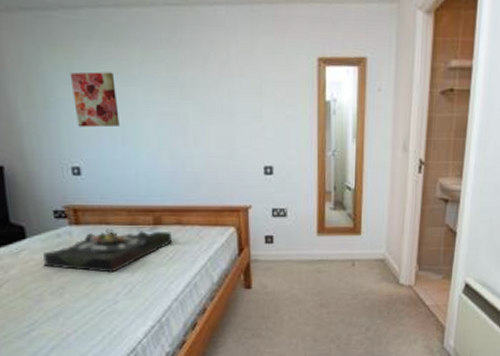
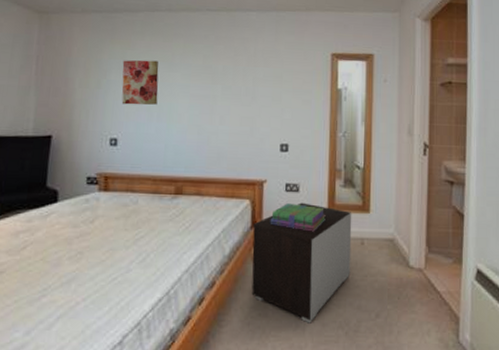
serving tray: present [42,229,173,273] -> none [67,196,191,240]
nightstand: none [240,227,343,340] -> present [251,202,352,323]
stack of books: none [257,229,315,256] -> present [270,203,326,232]

